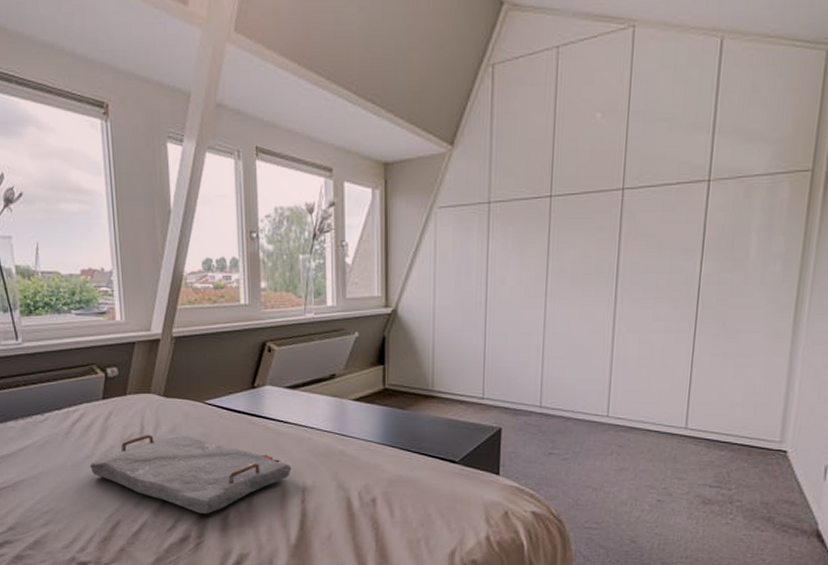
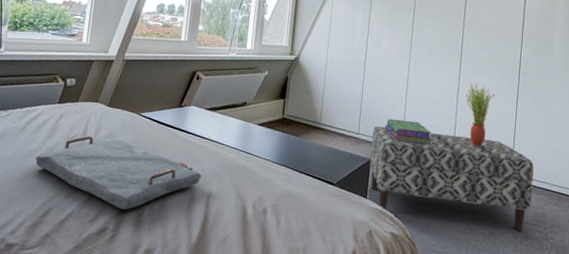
bench: none [499,386,716,497] -> present [369,126,534,232]
stack of books: none [517,375,581,403] -> present [385,118,433,145]
potted plant: none [624,318,664,399] -> present [466,83,495,147]

